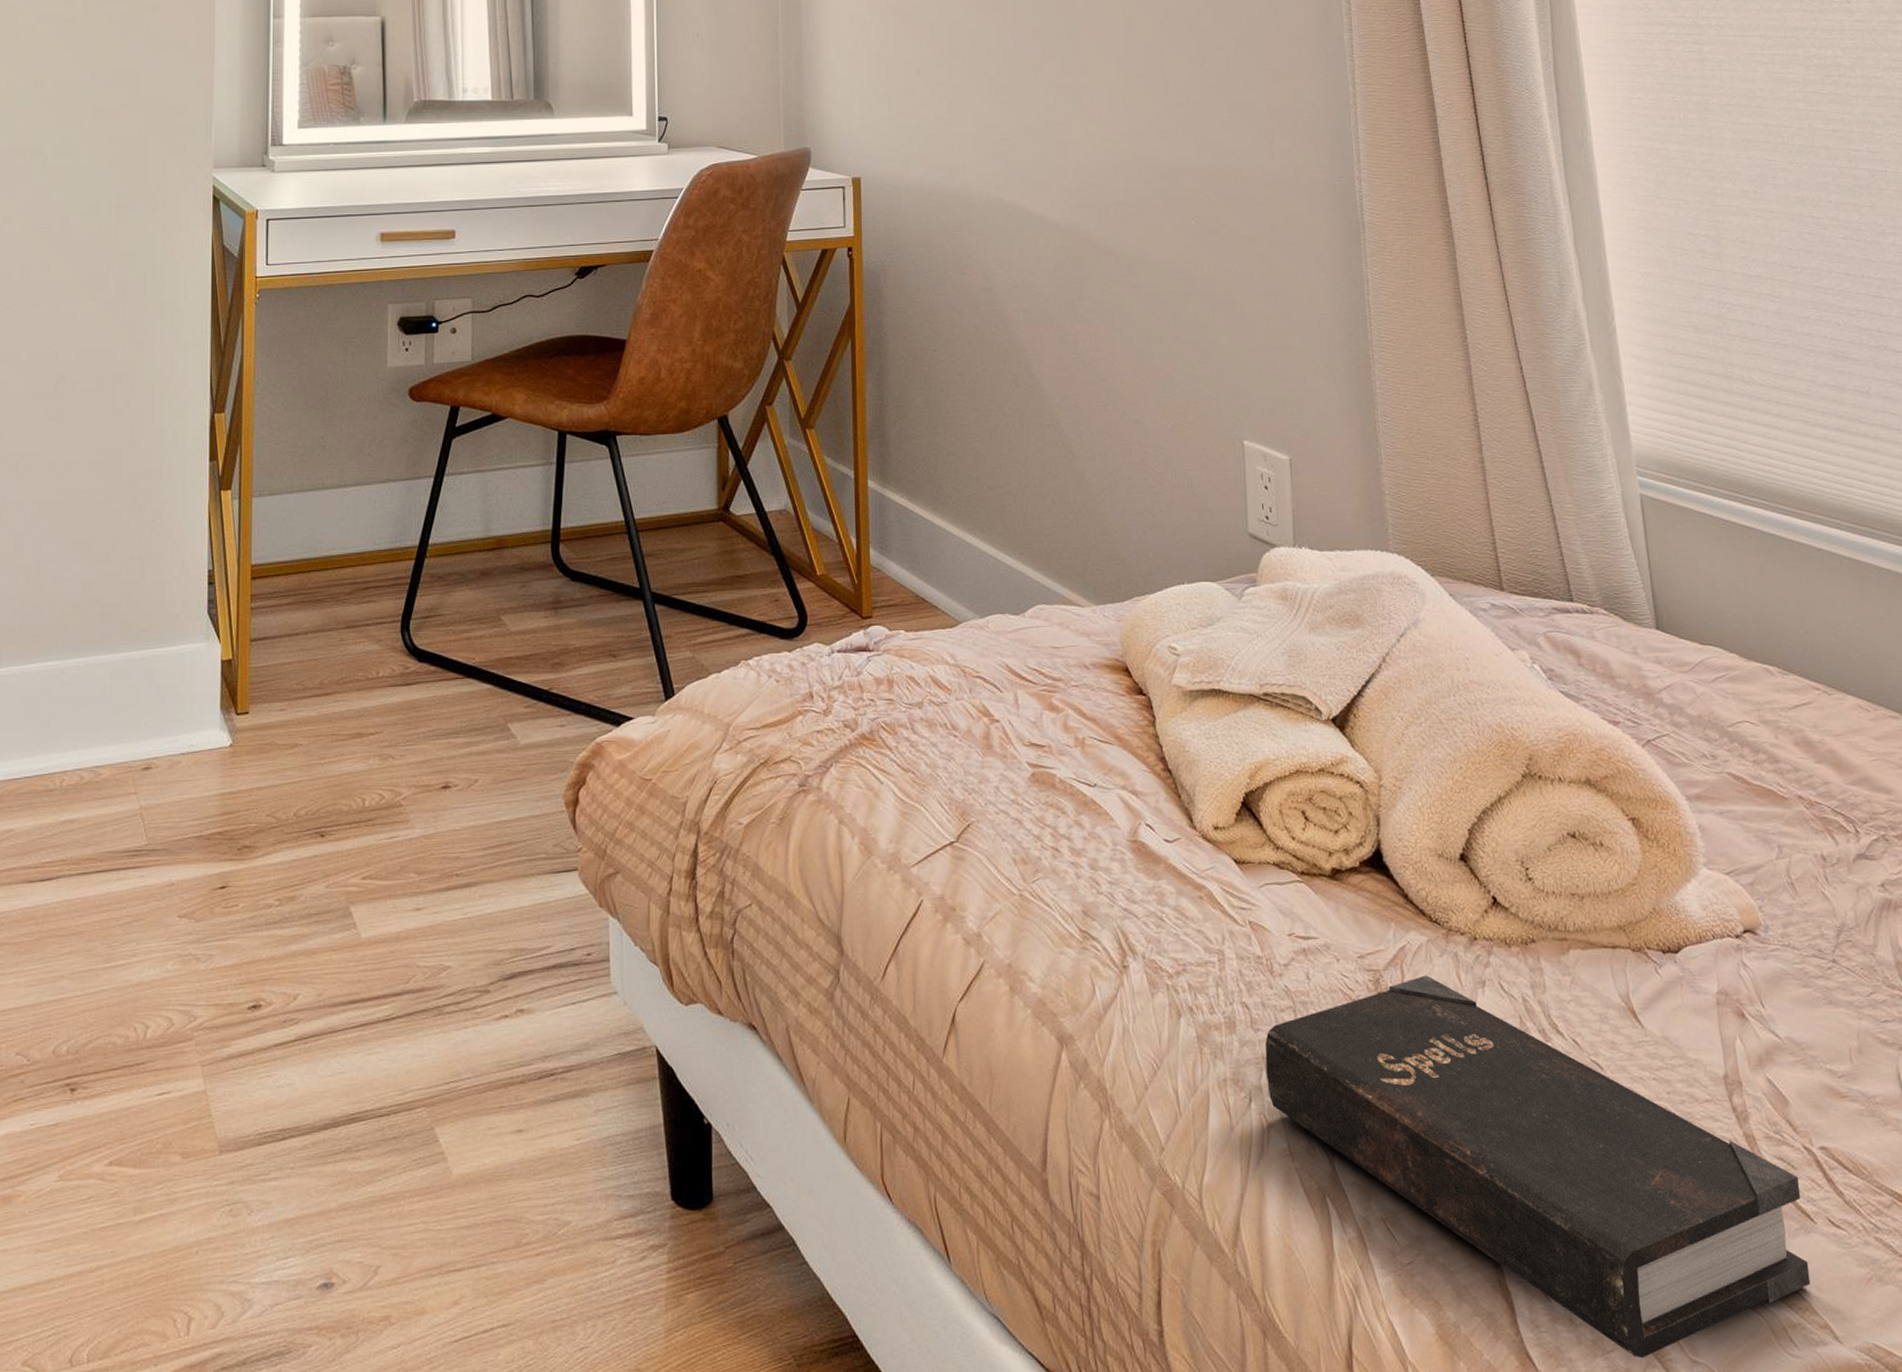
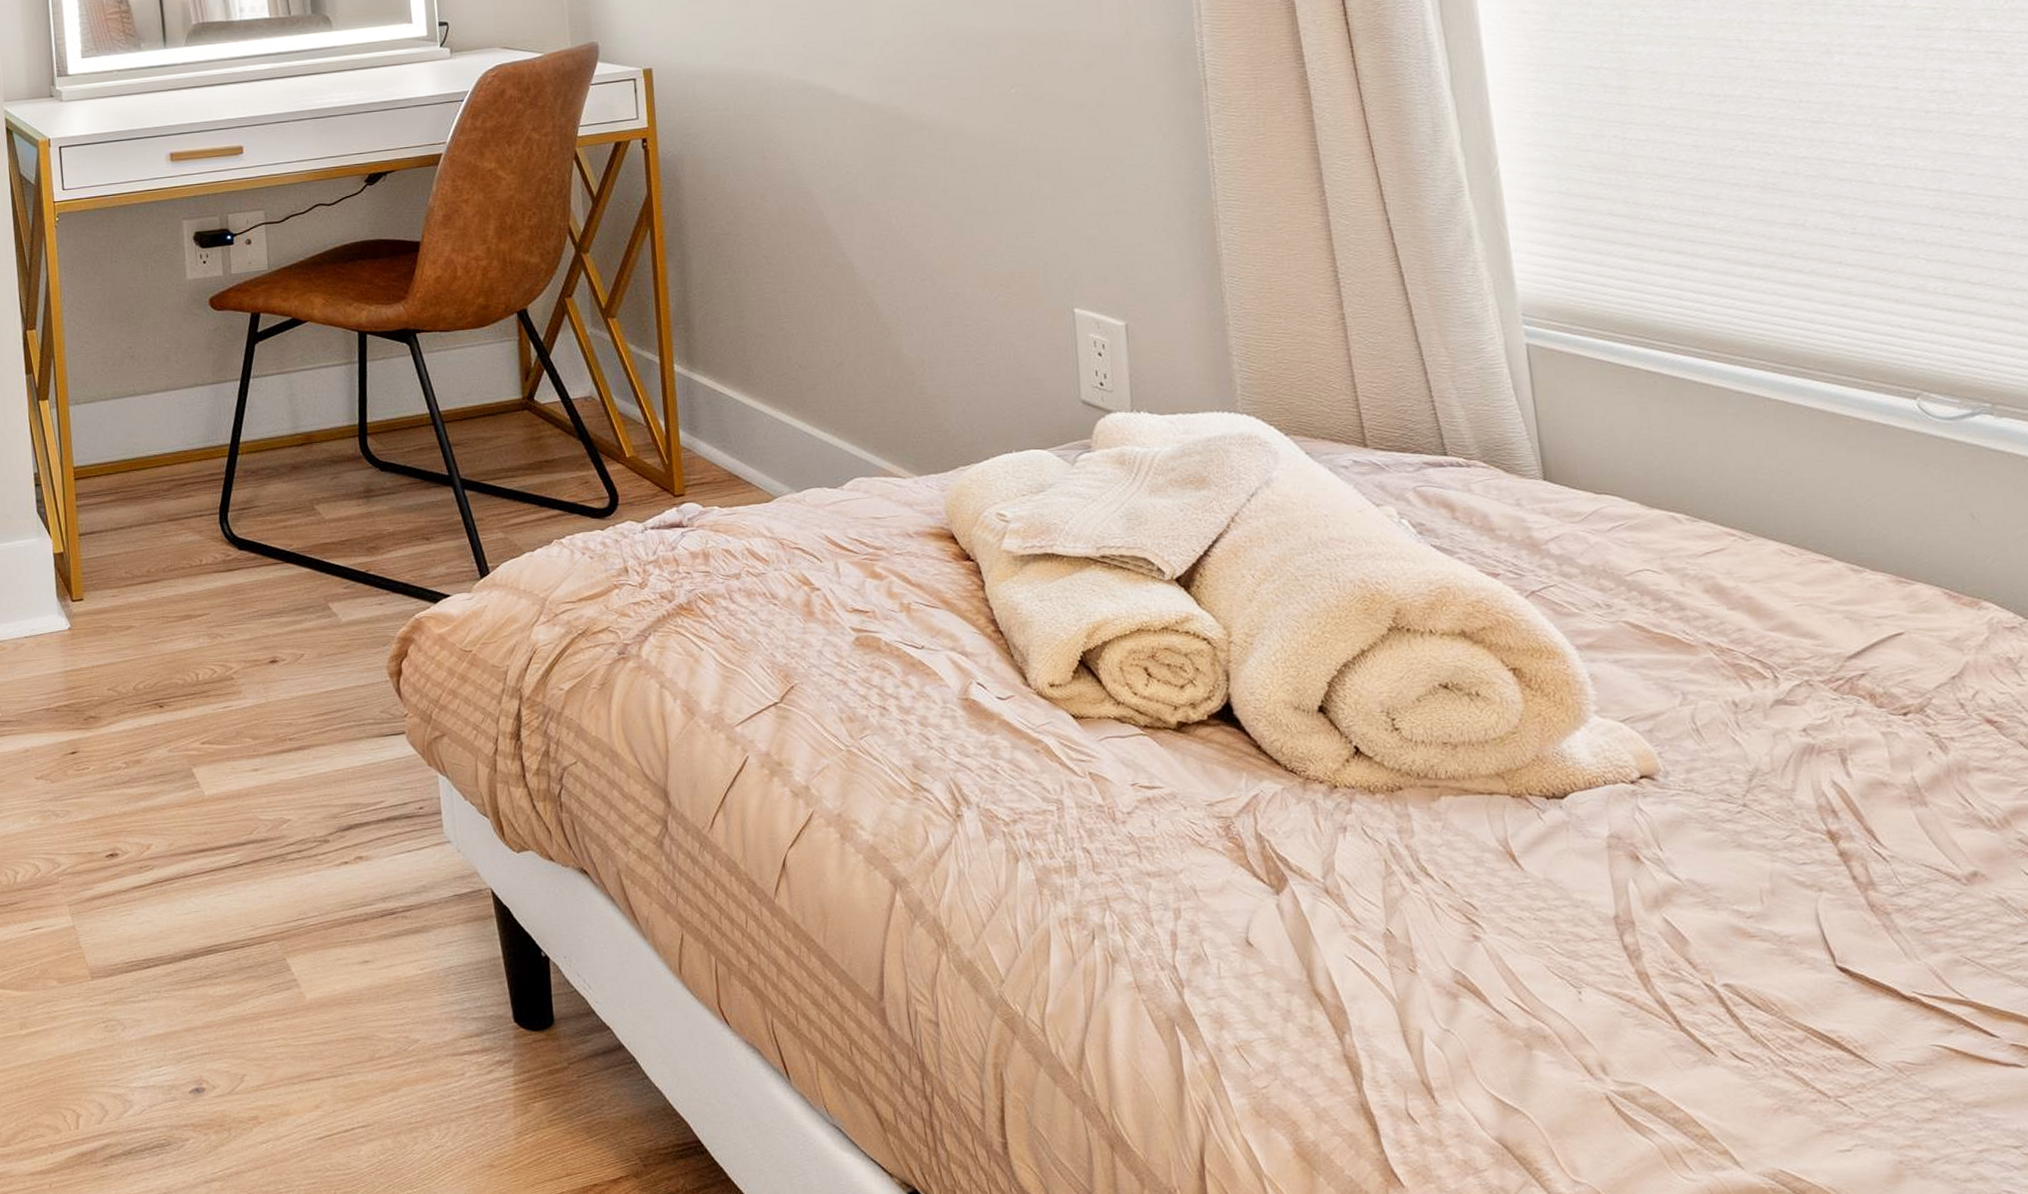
hardback book: present [1265,975,1811,1359] -> none [1108,821,1709,1178]

